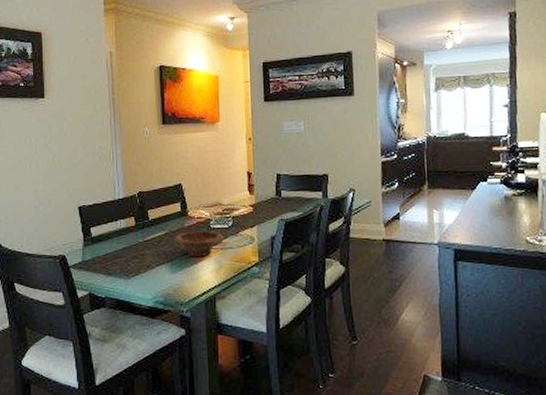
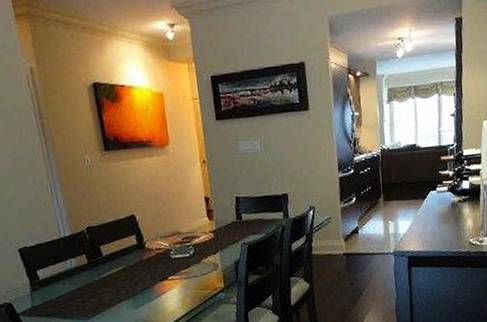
bowl: present [172,230,225,258] -> none [131,261,188,290]

